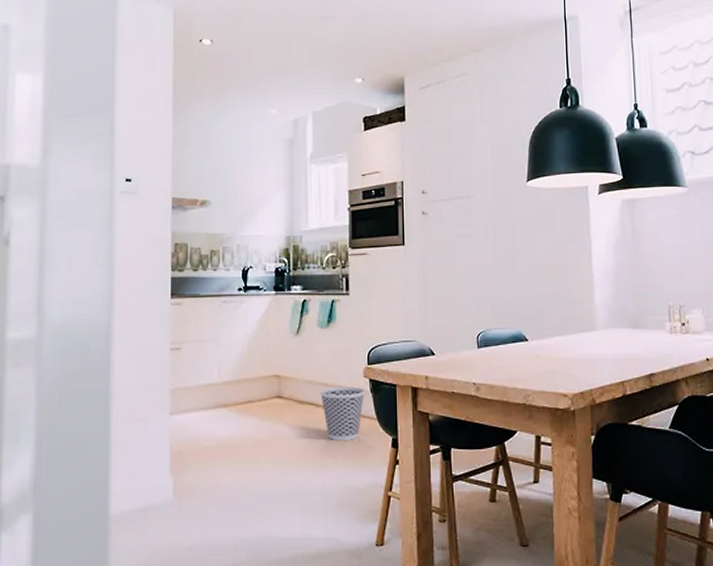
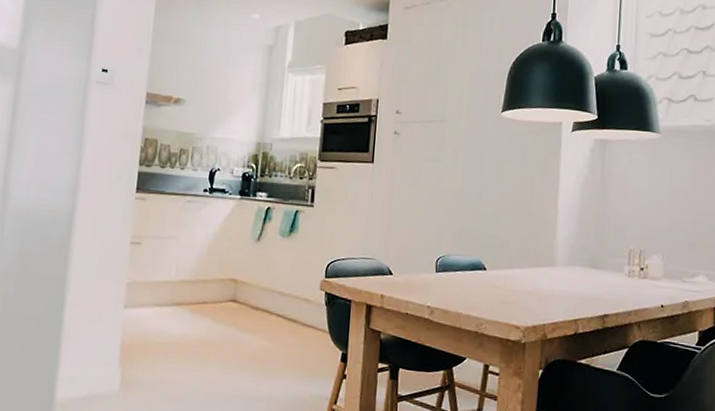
wastebasket: present [319,387,366,441] -> none [274,296,320,351]

